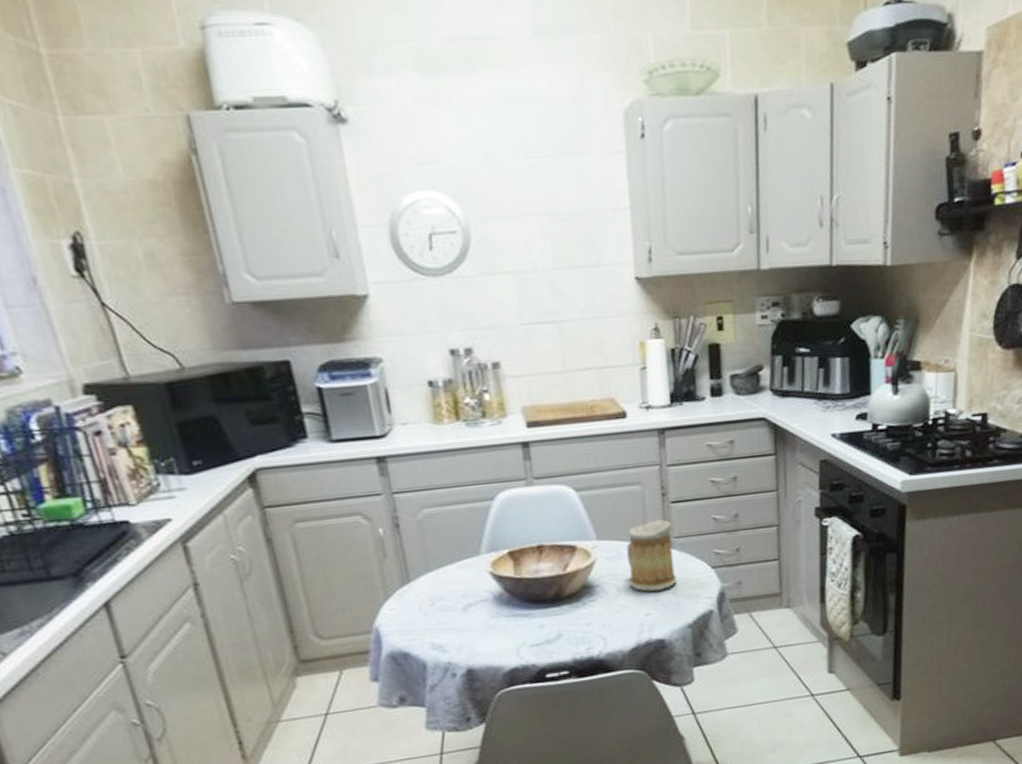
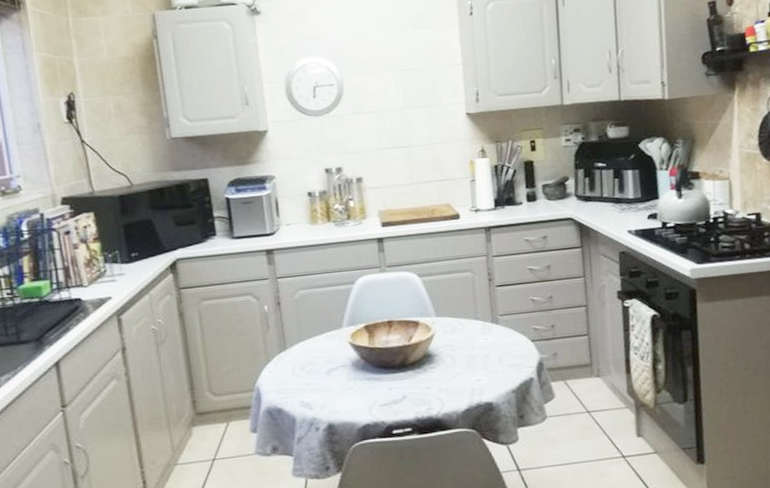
mug: present [626,519,677,592] -> none [460,300,502,361]

